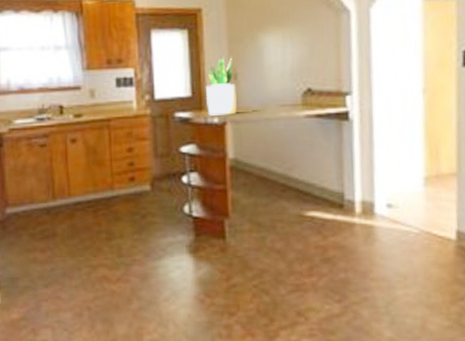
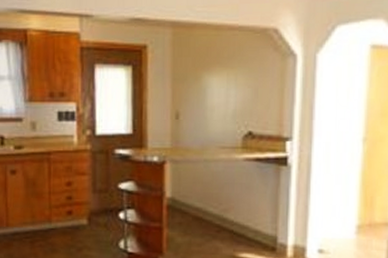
planter: present [205,55,237,116] -> none [147,94,177,154]

